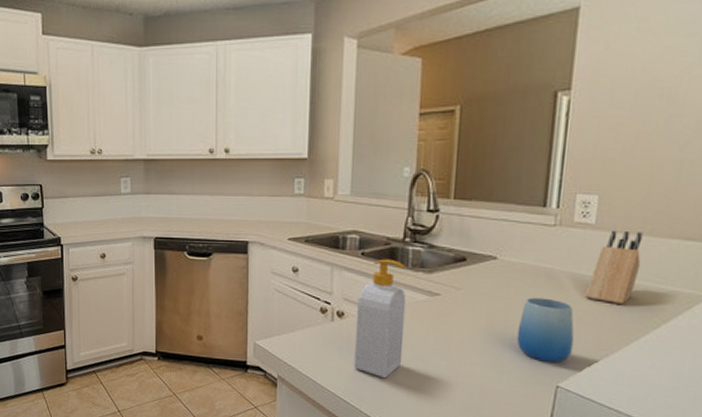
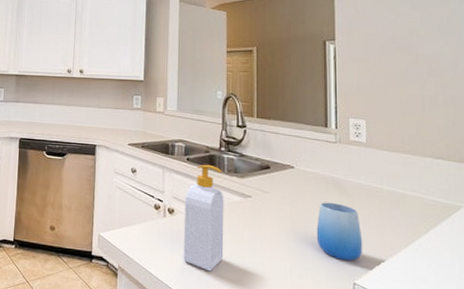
knife block: present [584,230,643,305] -> none [366,148,406,212]

